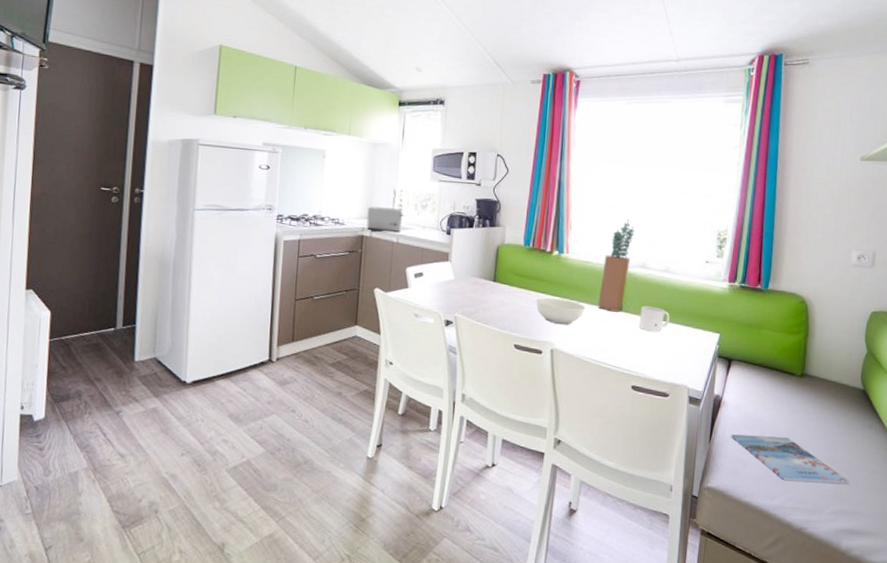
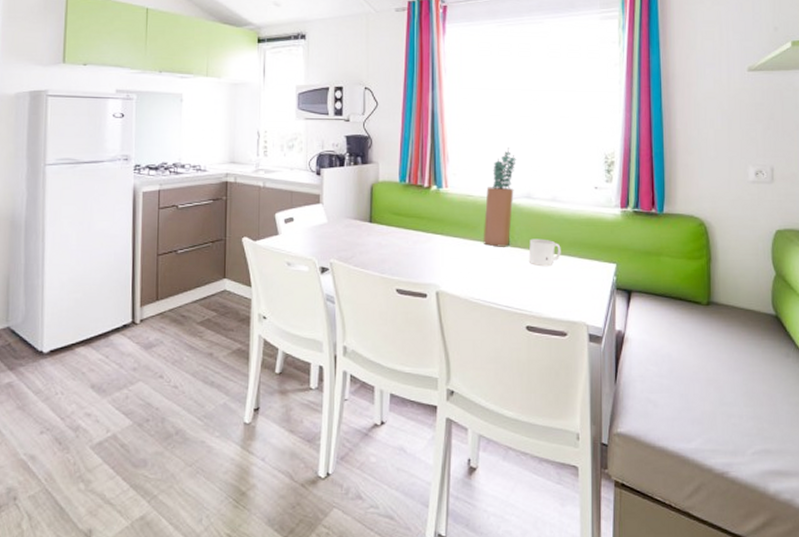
toaster: present [366,206,404,233] -> none [230,150,270,177]
bowl: present [536,297,586,325] -> none [416,236,470,265]
magazine: present [731,434,851,485] -> none [638,373,772,421]

